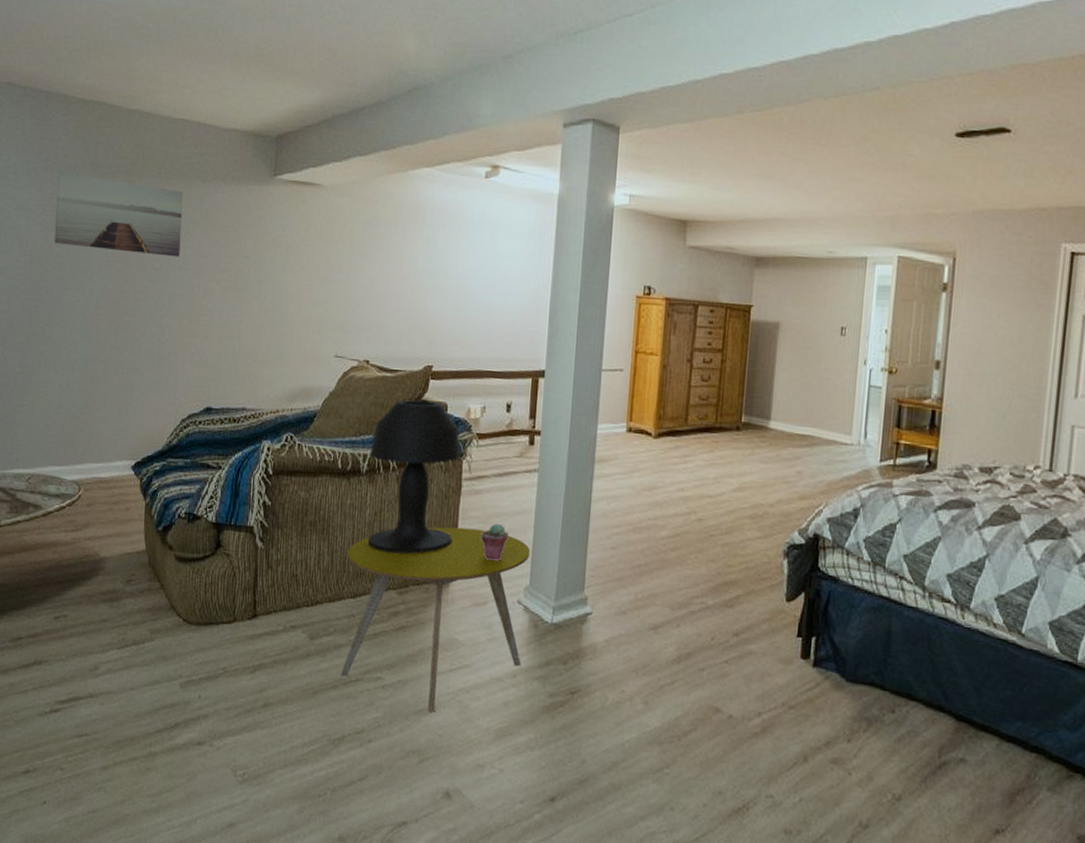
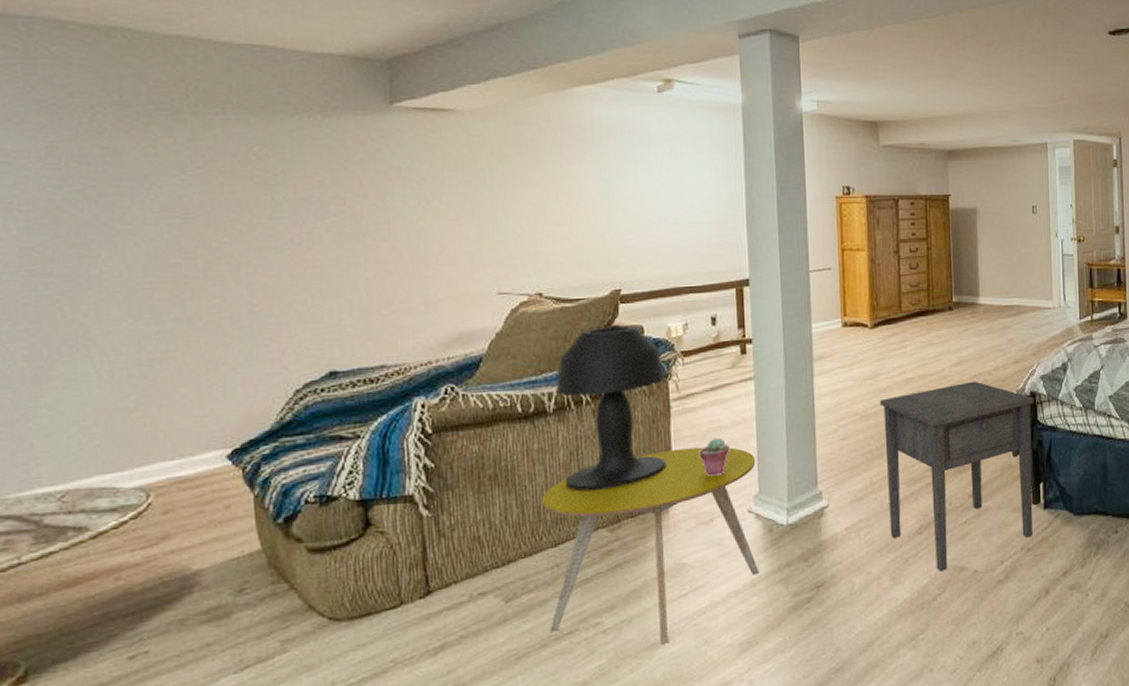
wall art: present [54,171,183,257] -> none [58,114,267,205]
nightstand: none [648,510,817,709] -> present [879,381,1034,572]

